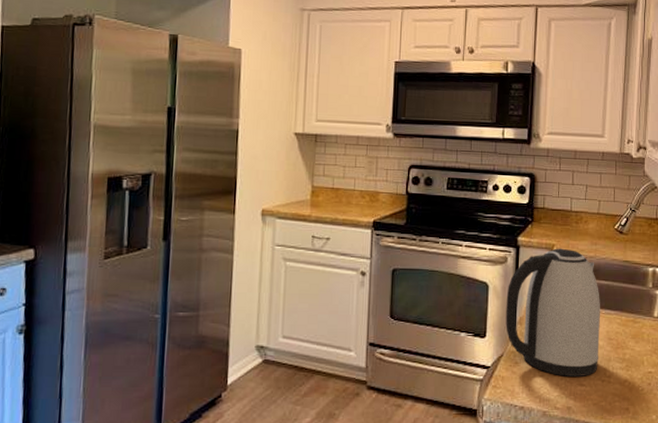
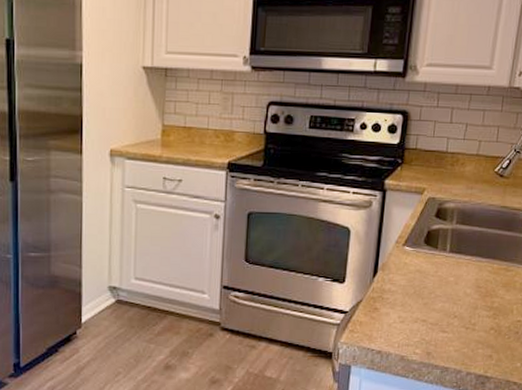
kettle: present [505,248,600,376] -> none [366,192,472,323]

